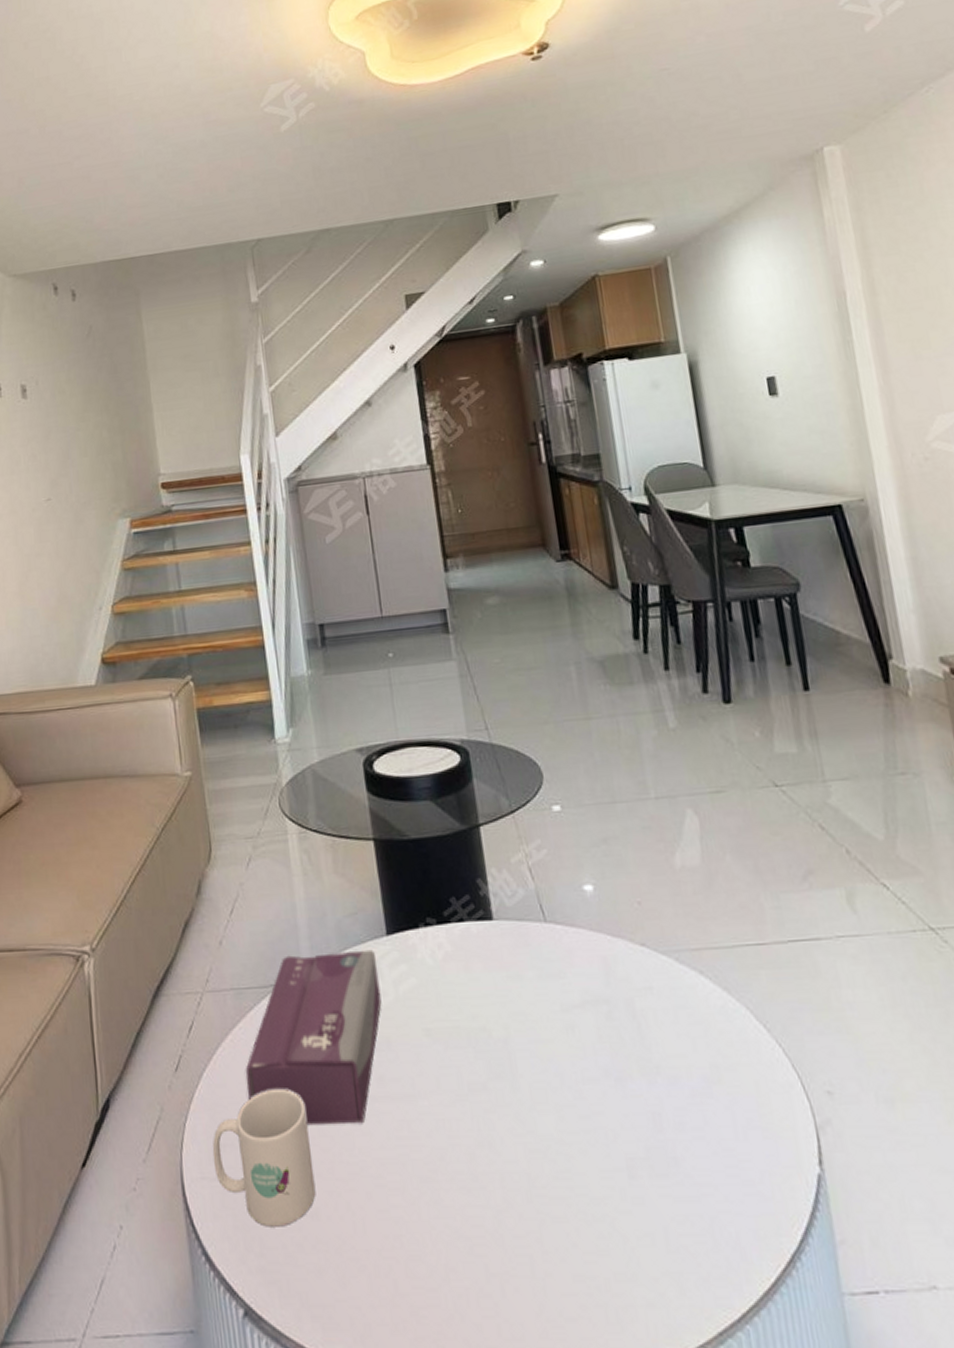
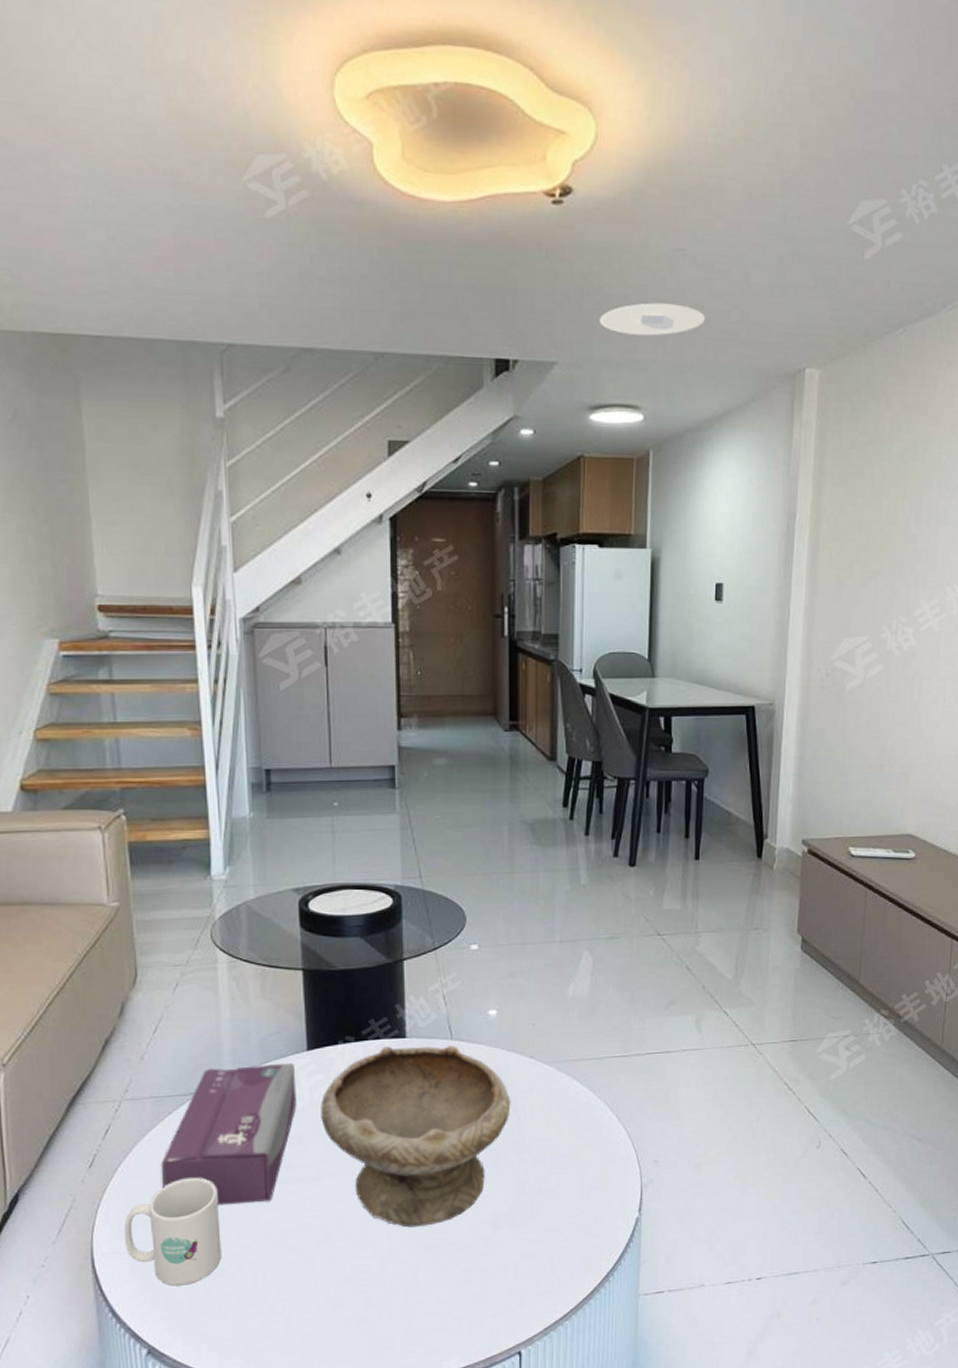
bowl: none [407,930,628,1169] -> present [320,1046,511,1228]
recessed light: none [593,117,703,157] -> present [600,302,706,336]

